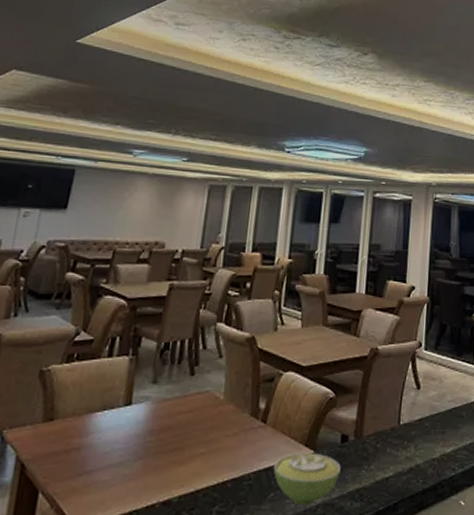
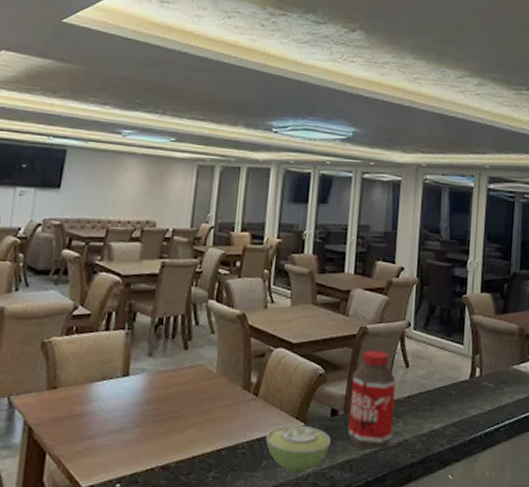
bottle: none [358,373,407,476] -> present [348,351,396,449]

